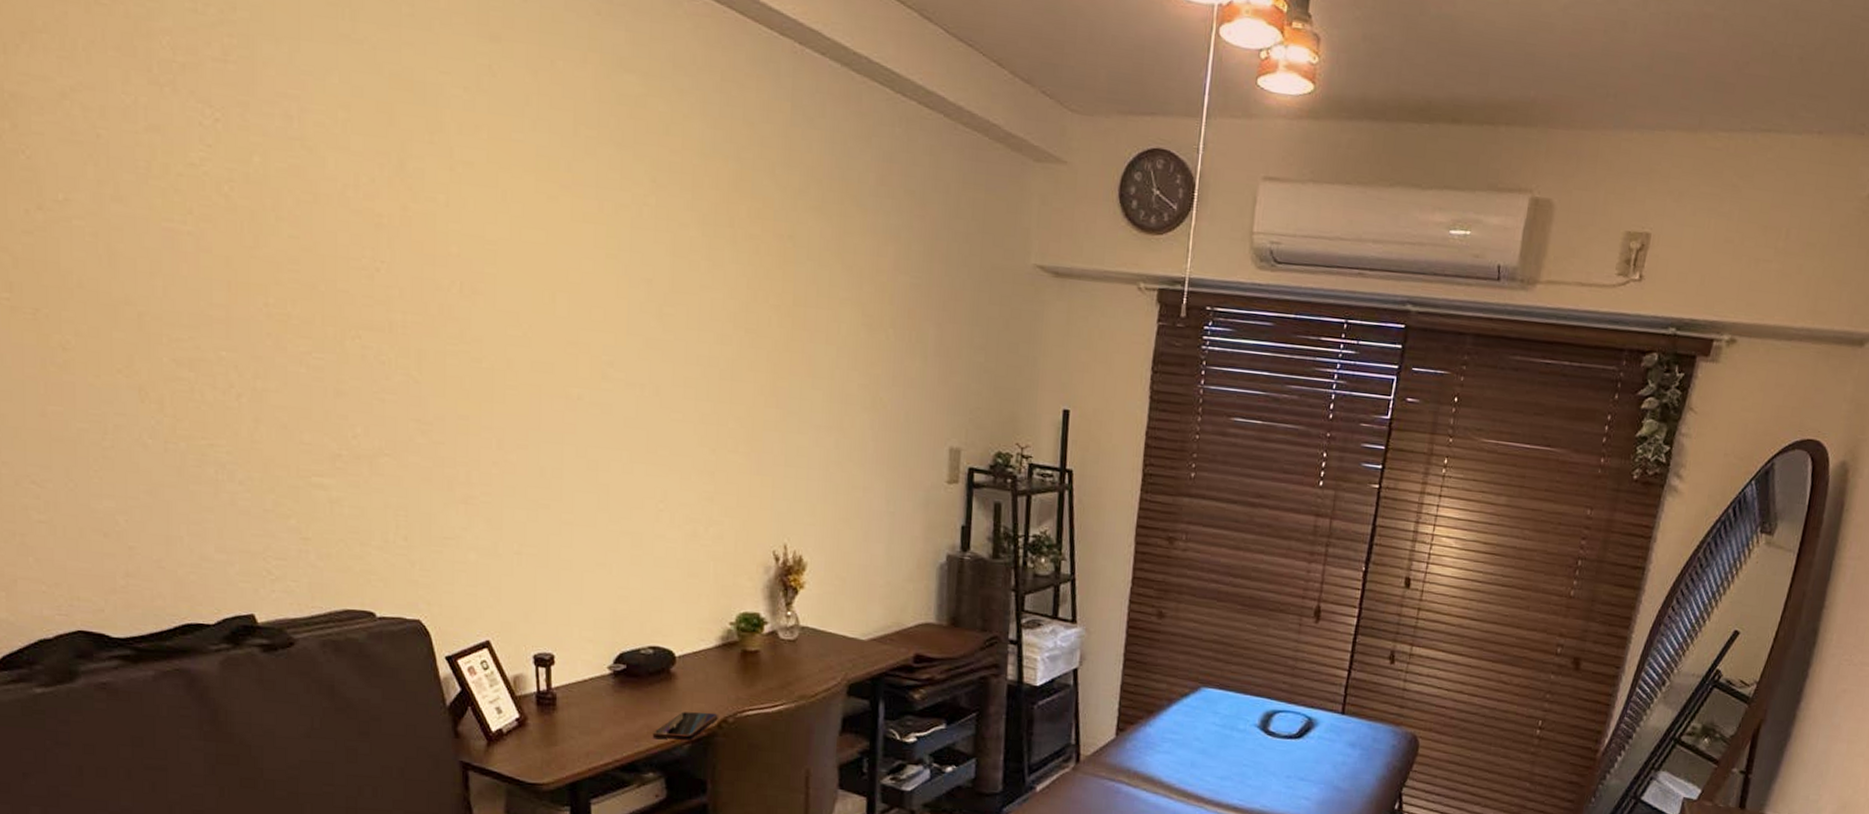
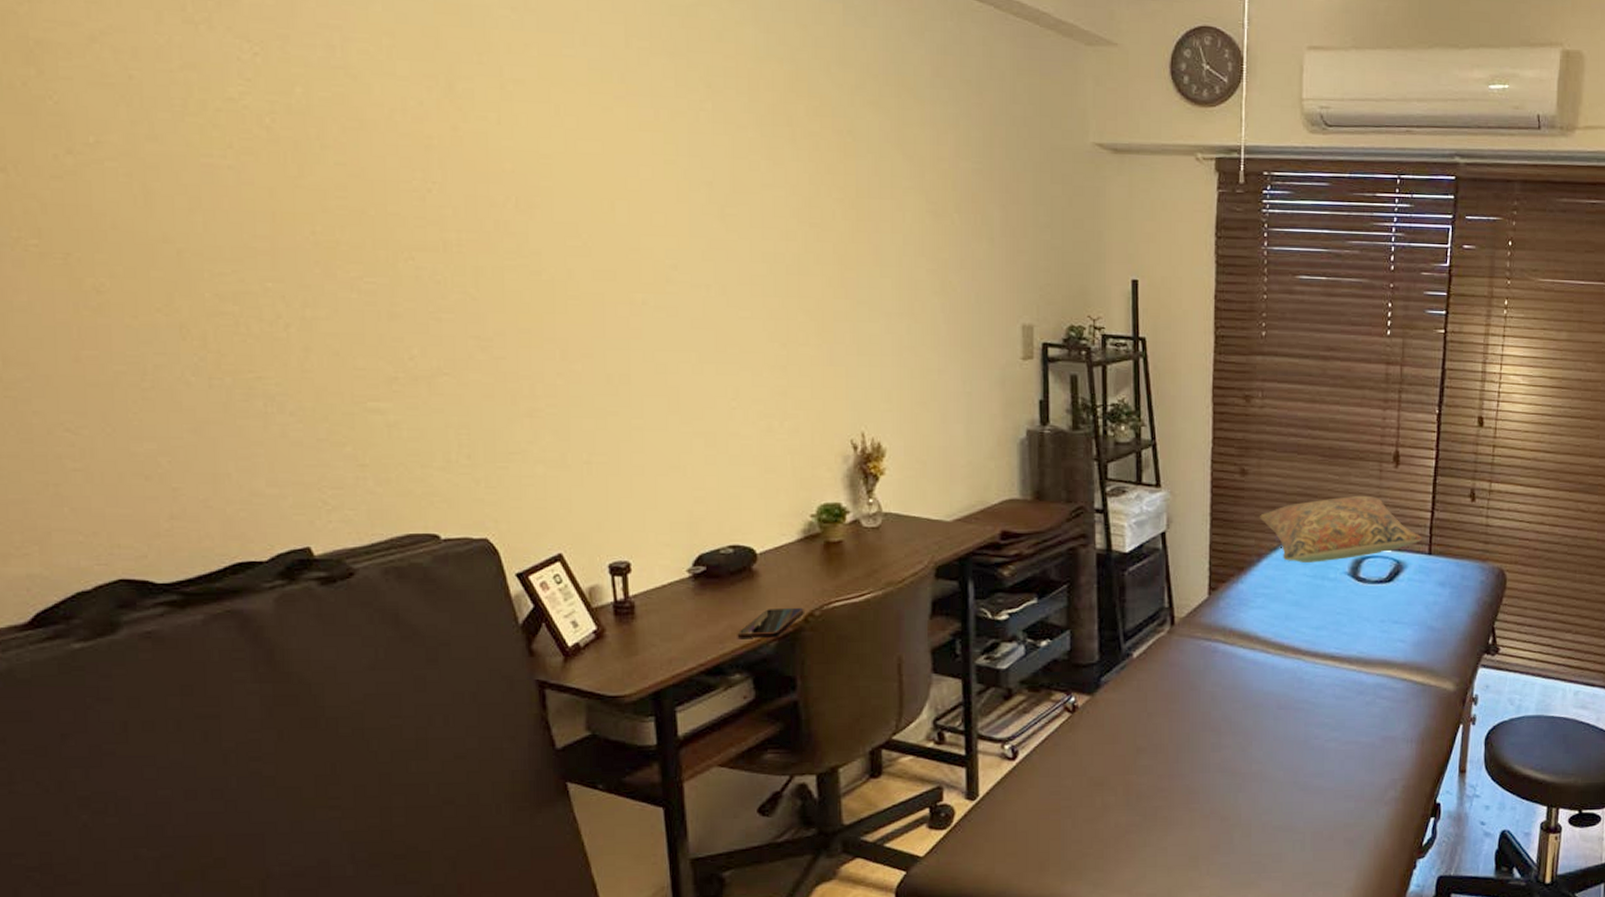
pillow: none [1174,648,1337,712] -> present [1260,495,1423,562]

